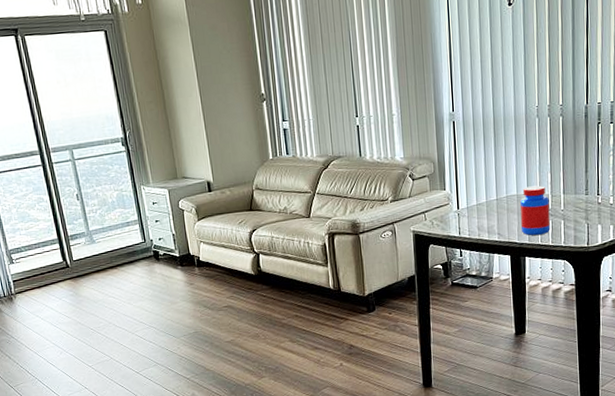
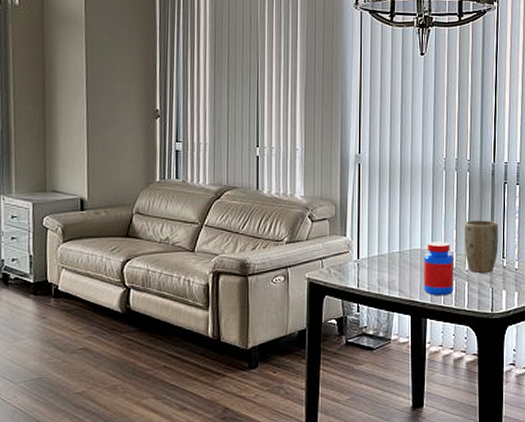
plant pot: none [559,160,593,211] -> present [464,220,498,273]

